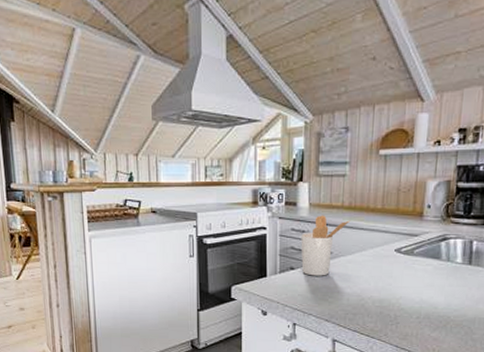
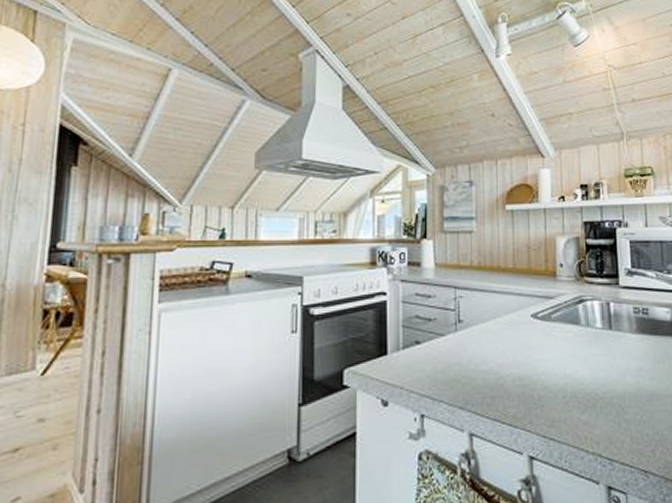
utensil holder: present [301,215,351,276] -> none [427,276,481,351]

